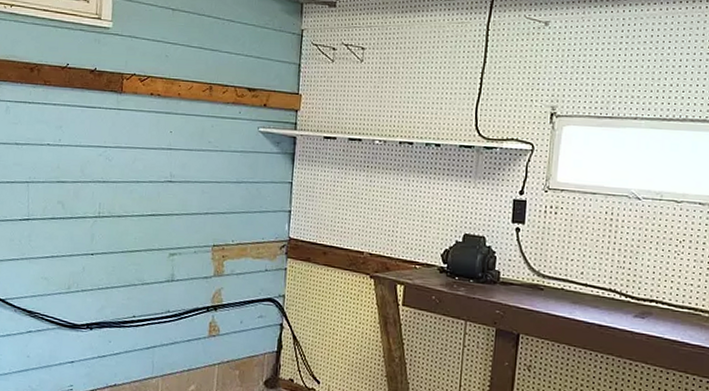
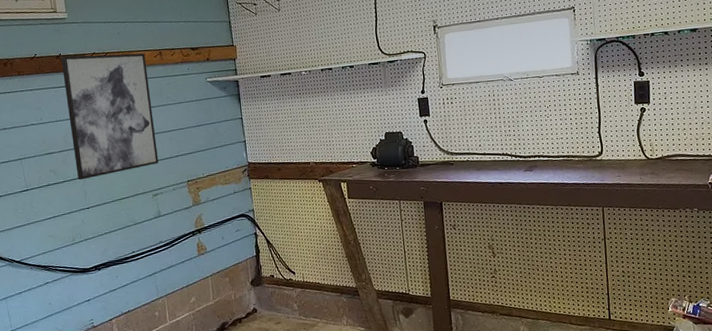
wall art: none [87,72,193,220] -> present [61,53,159,180]

